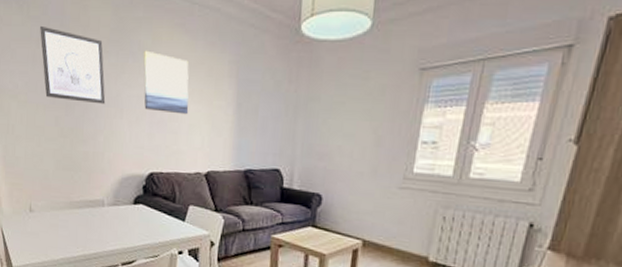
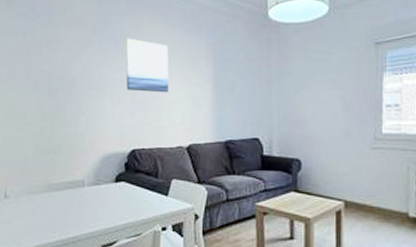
wall art: present [40,25,106,105] -> none [26,20,89,88]

